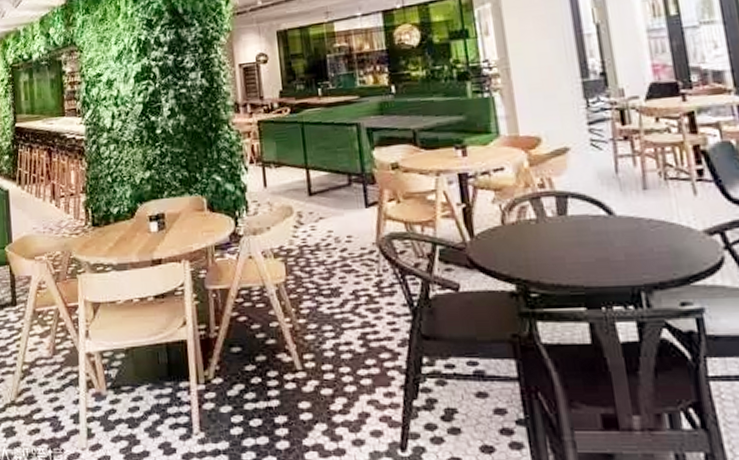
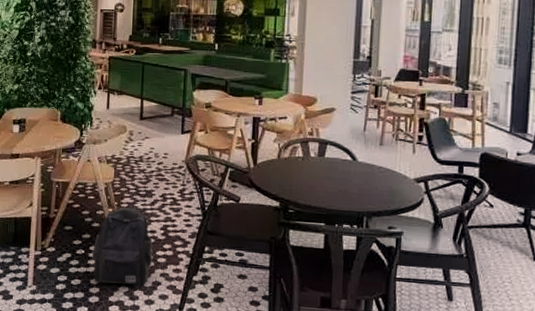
backpack: none [271,314,355,421] -> present [92,207,153,286]

